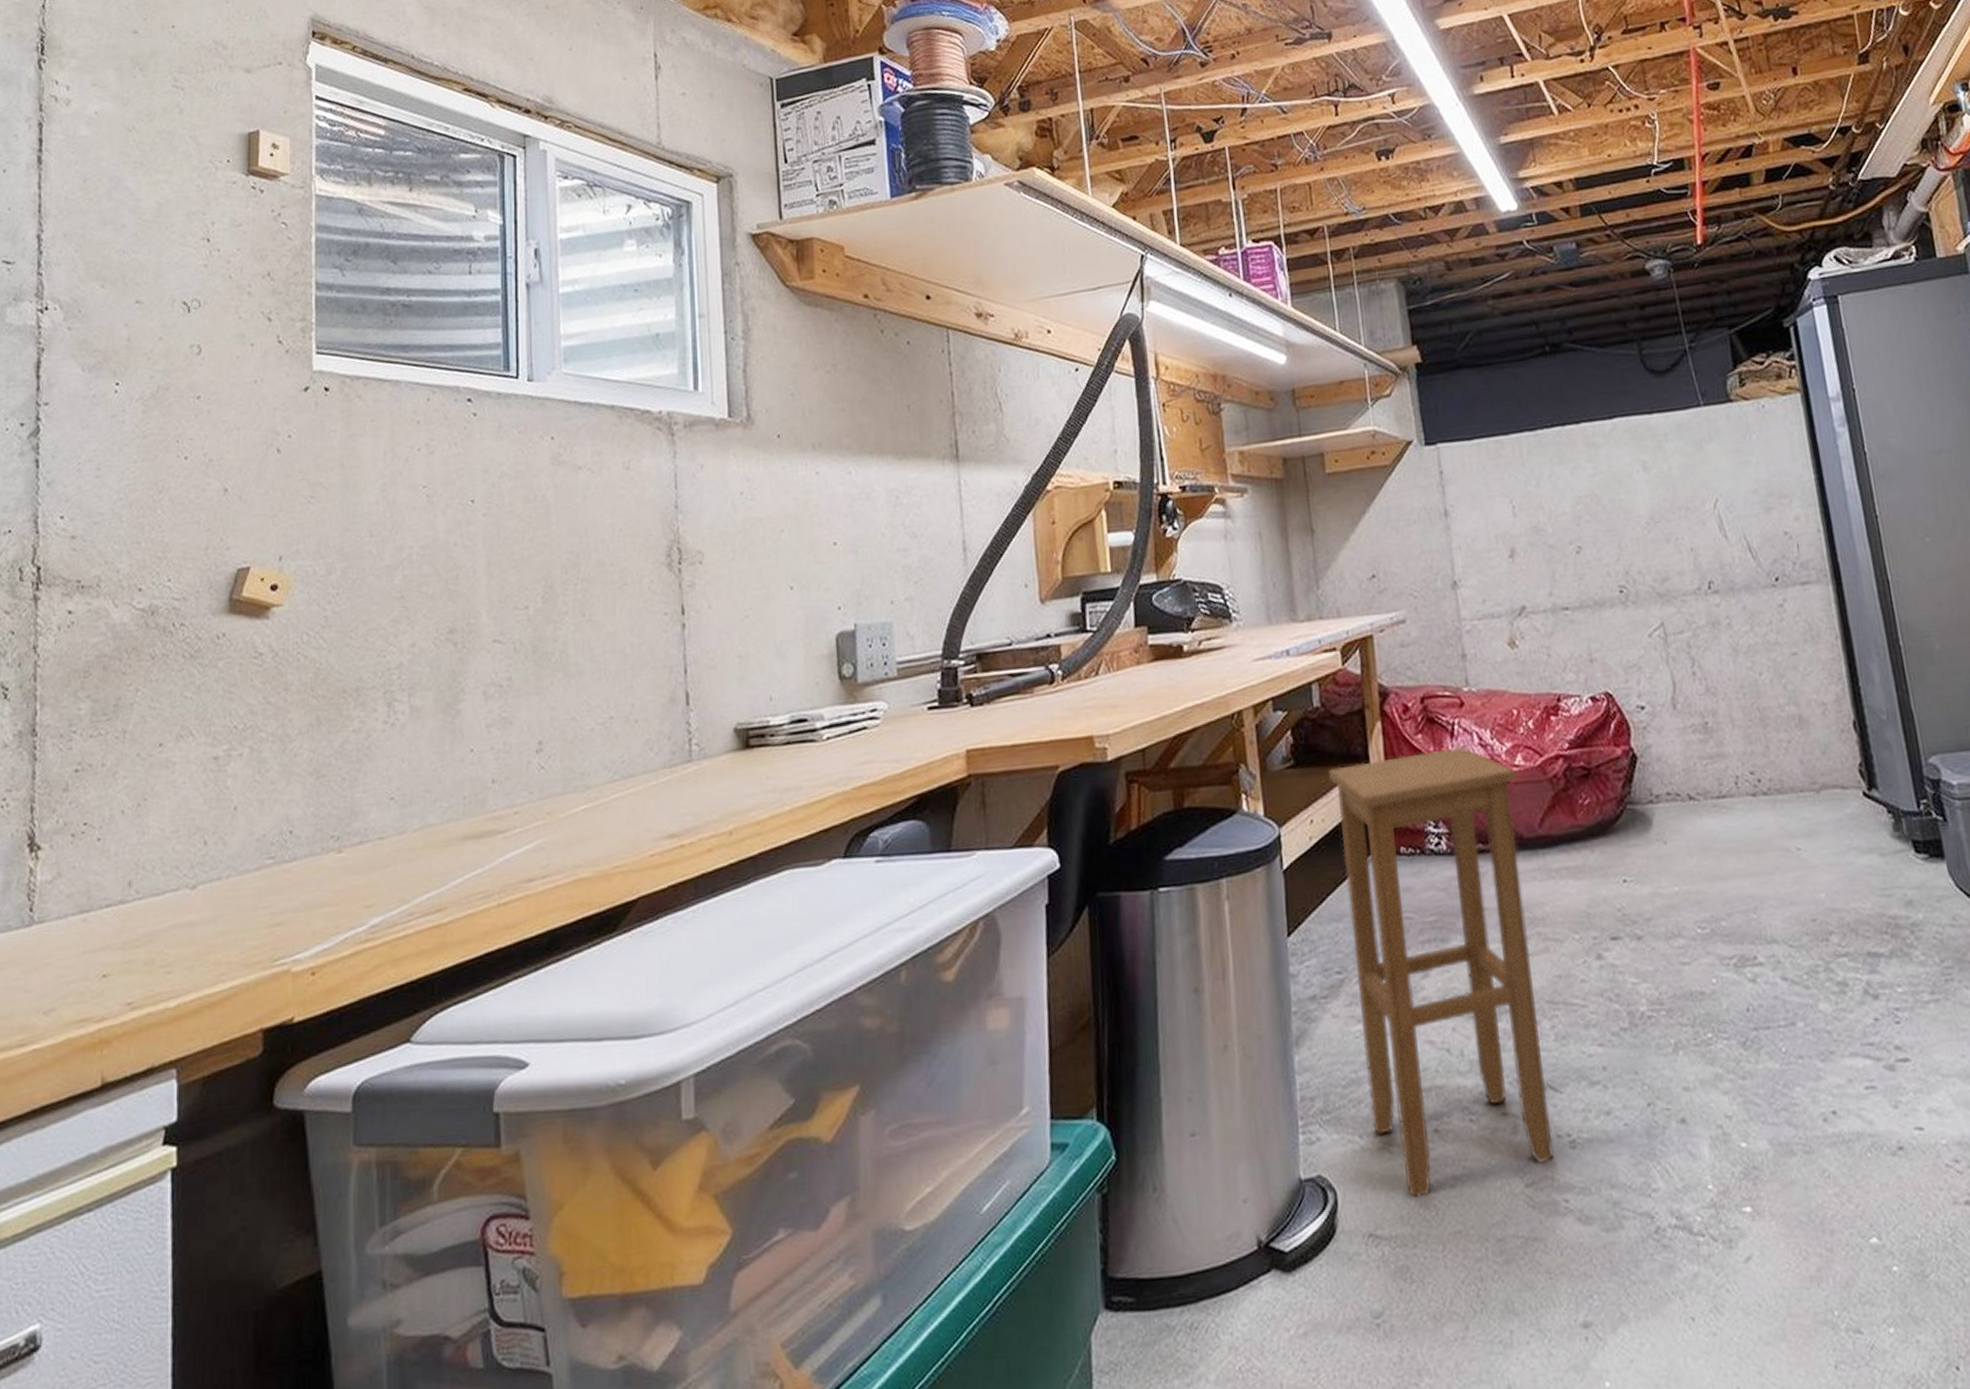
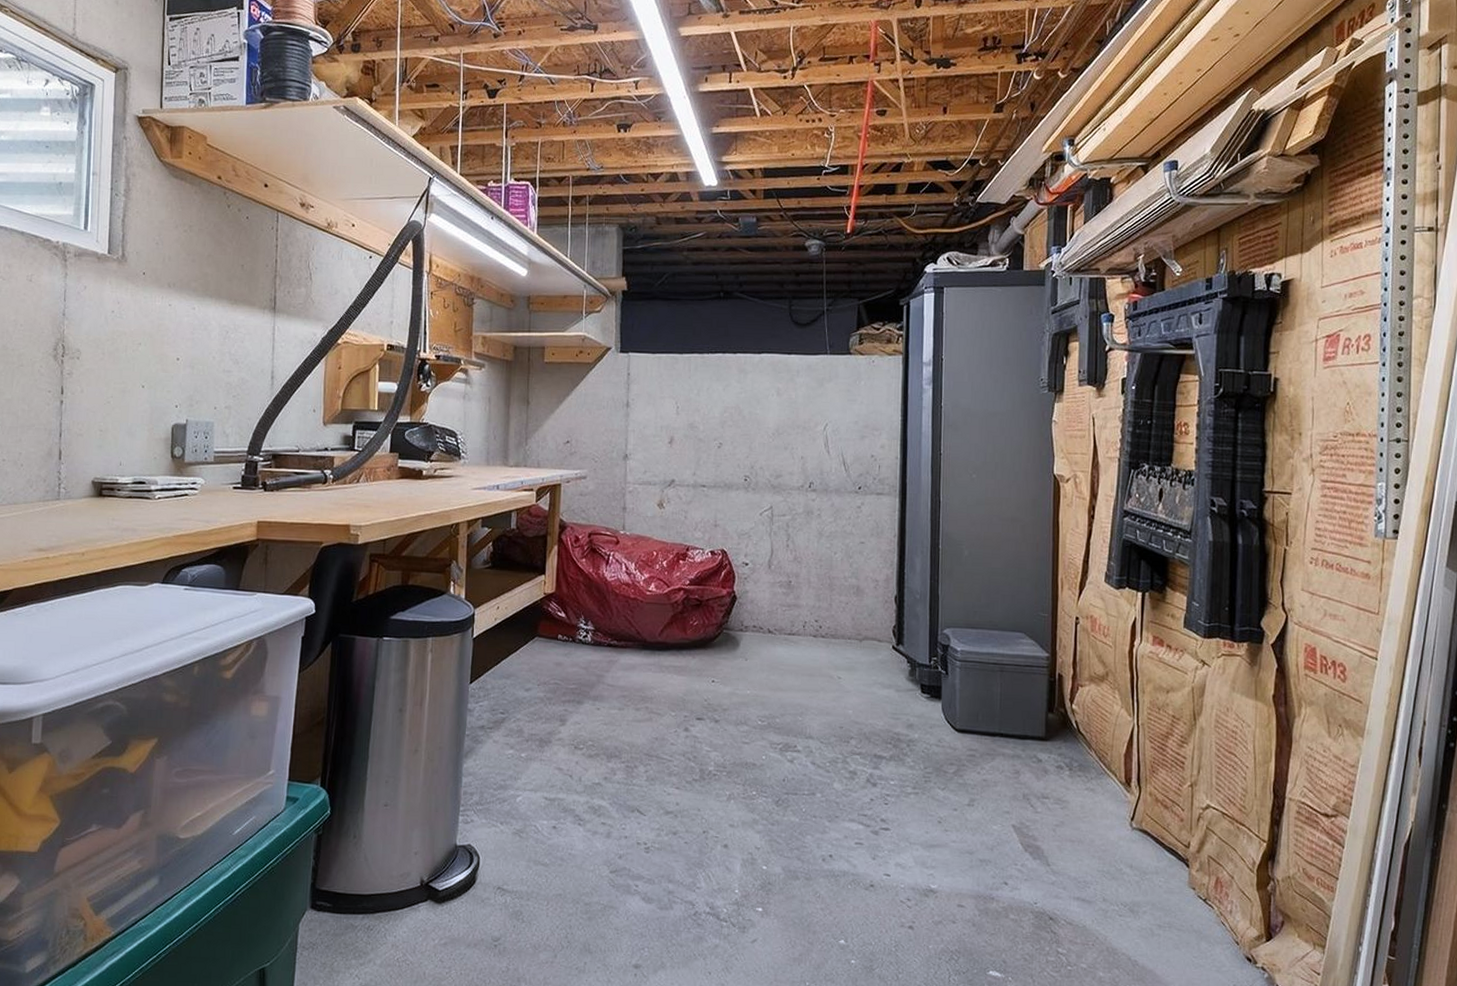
stool: present [1327,747,1554,1199] -> none [511,571,649,869]

